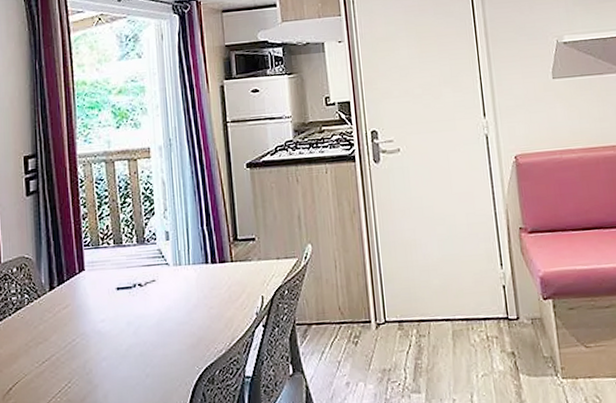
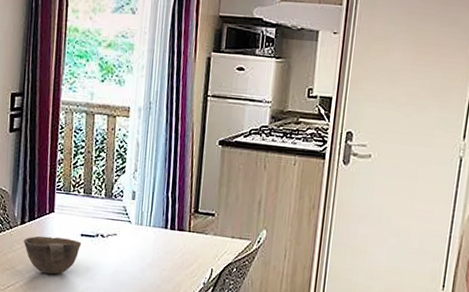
bowl: none [54,295,119,340] -> present [23,235,82,275]

